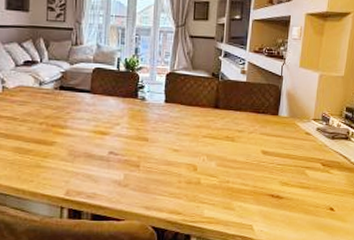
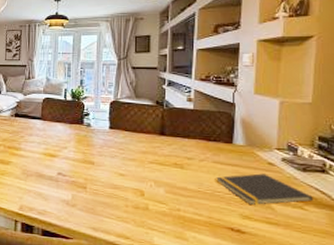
notepad: none [262,143,337,172] -> present [216,173,313,205]

